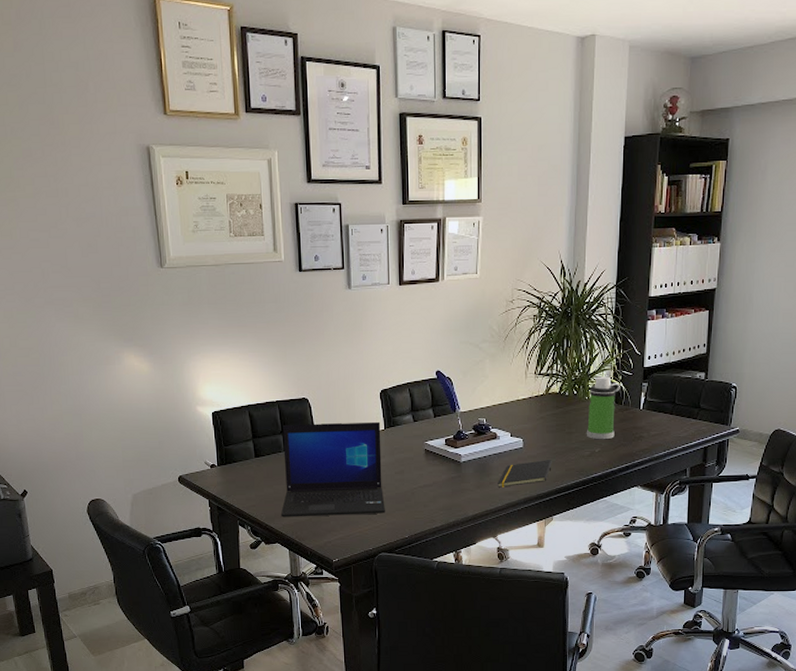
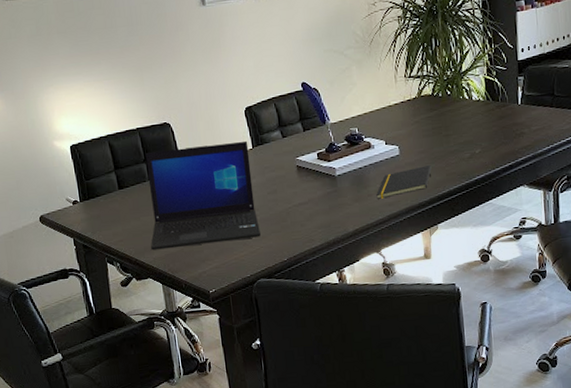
water bottle: present [586,376,620,440] -> none [464,73,496,140]

